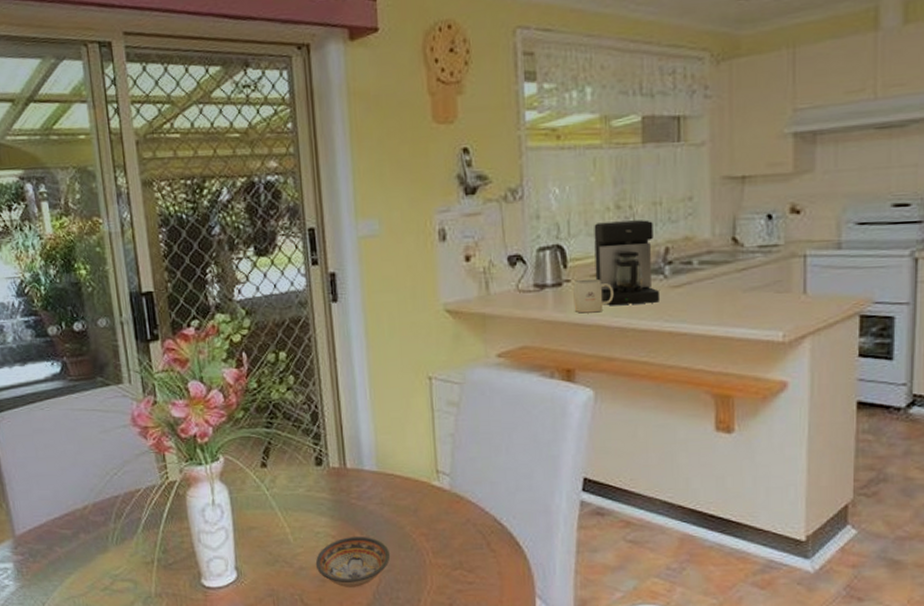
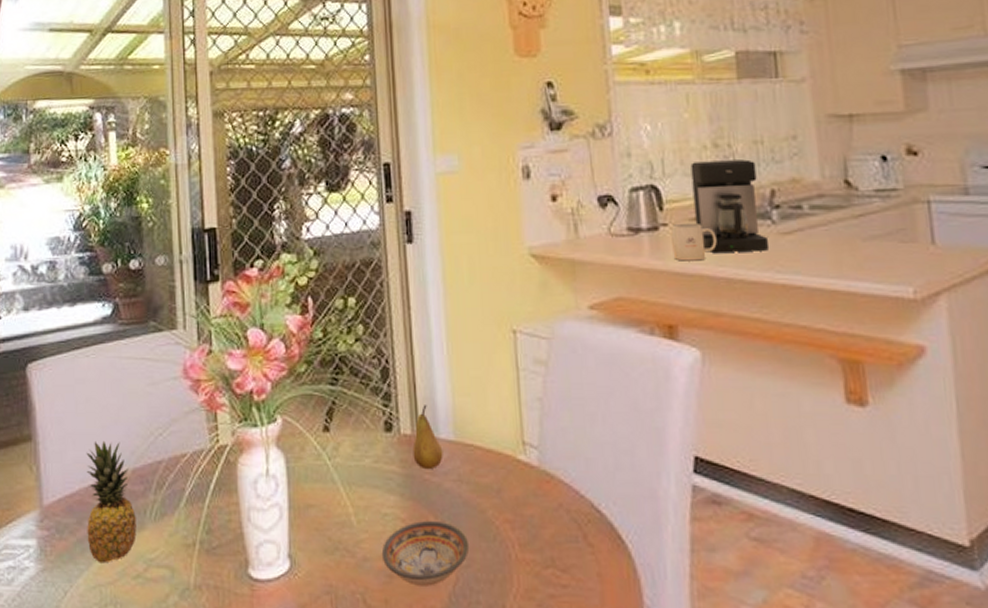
fruit: none [49,480,101,580] -> present [86,440,137,564]
fruit: none [340,443,367,496] -> present [412,405,443,470]

